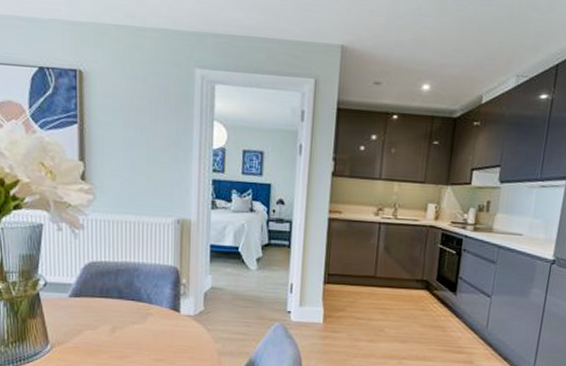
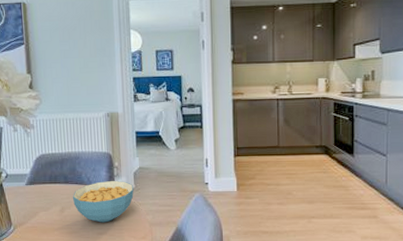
cereal bowl: none [126,299,202,348] -> present [72,180,134,223]

